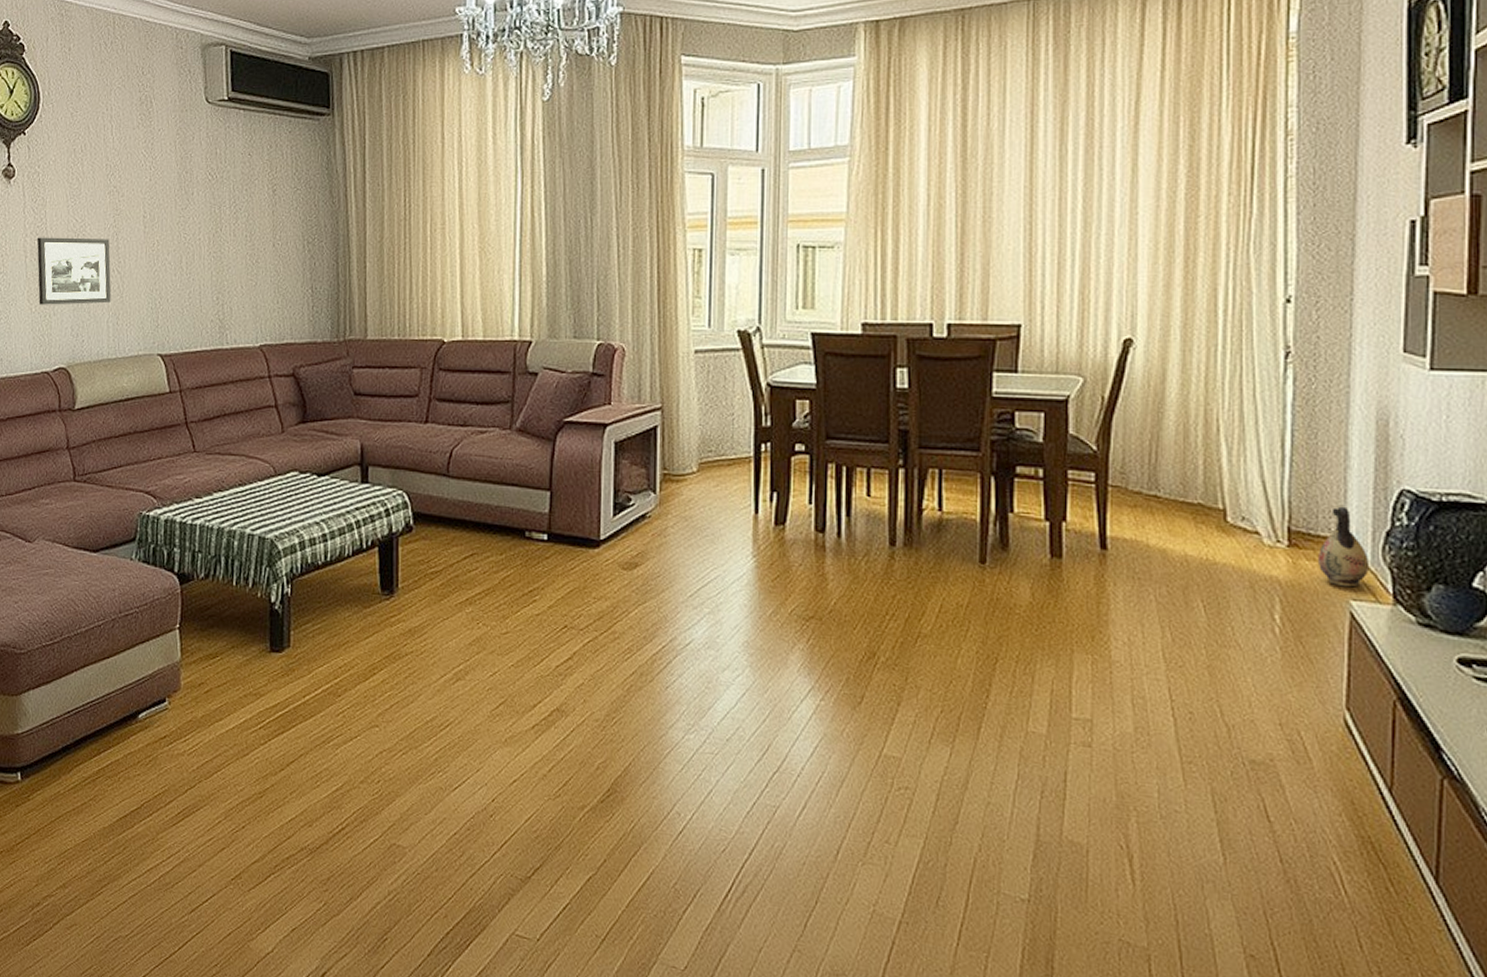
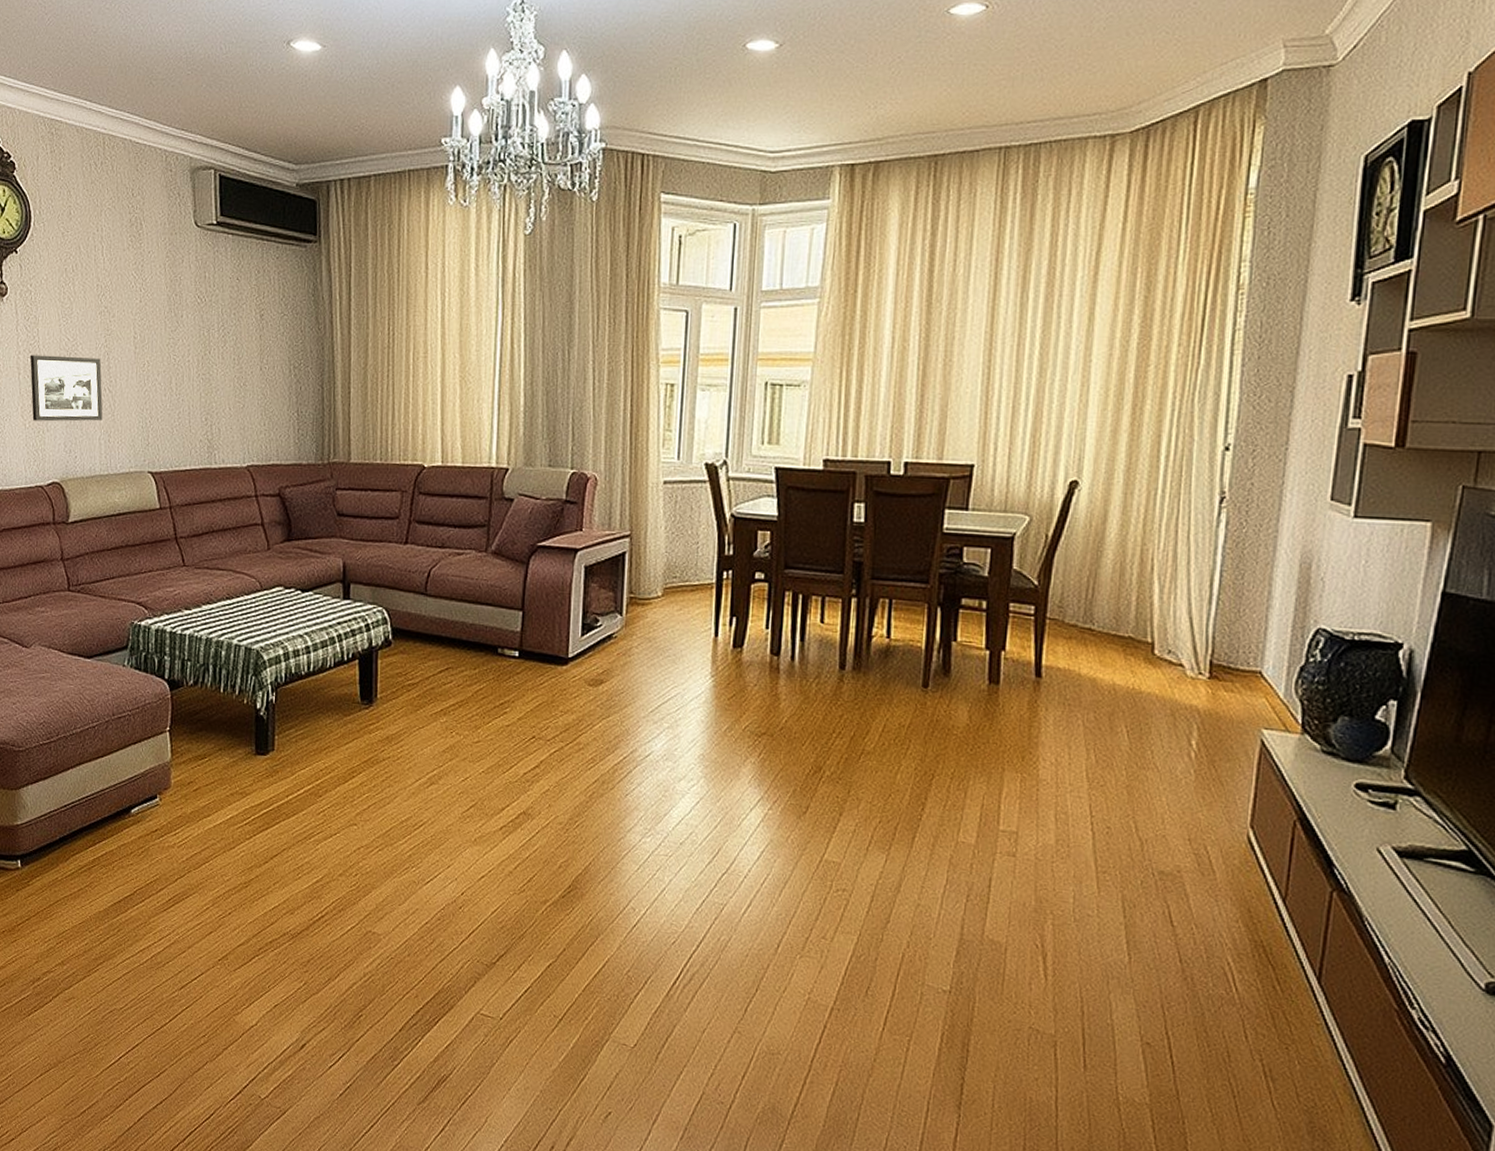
ceramic jug: present [1317,506,1370,587] -> none [1234,642,1283,717]

